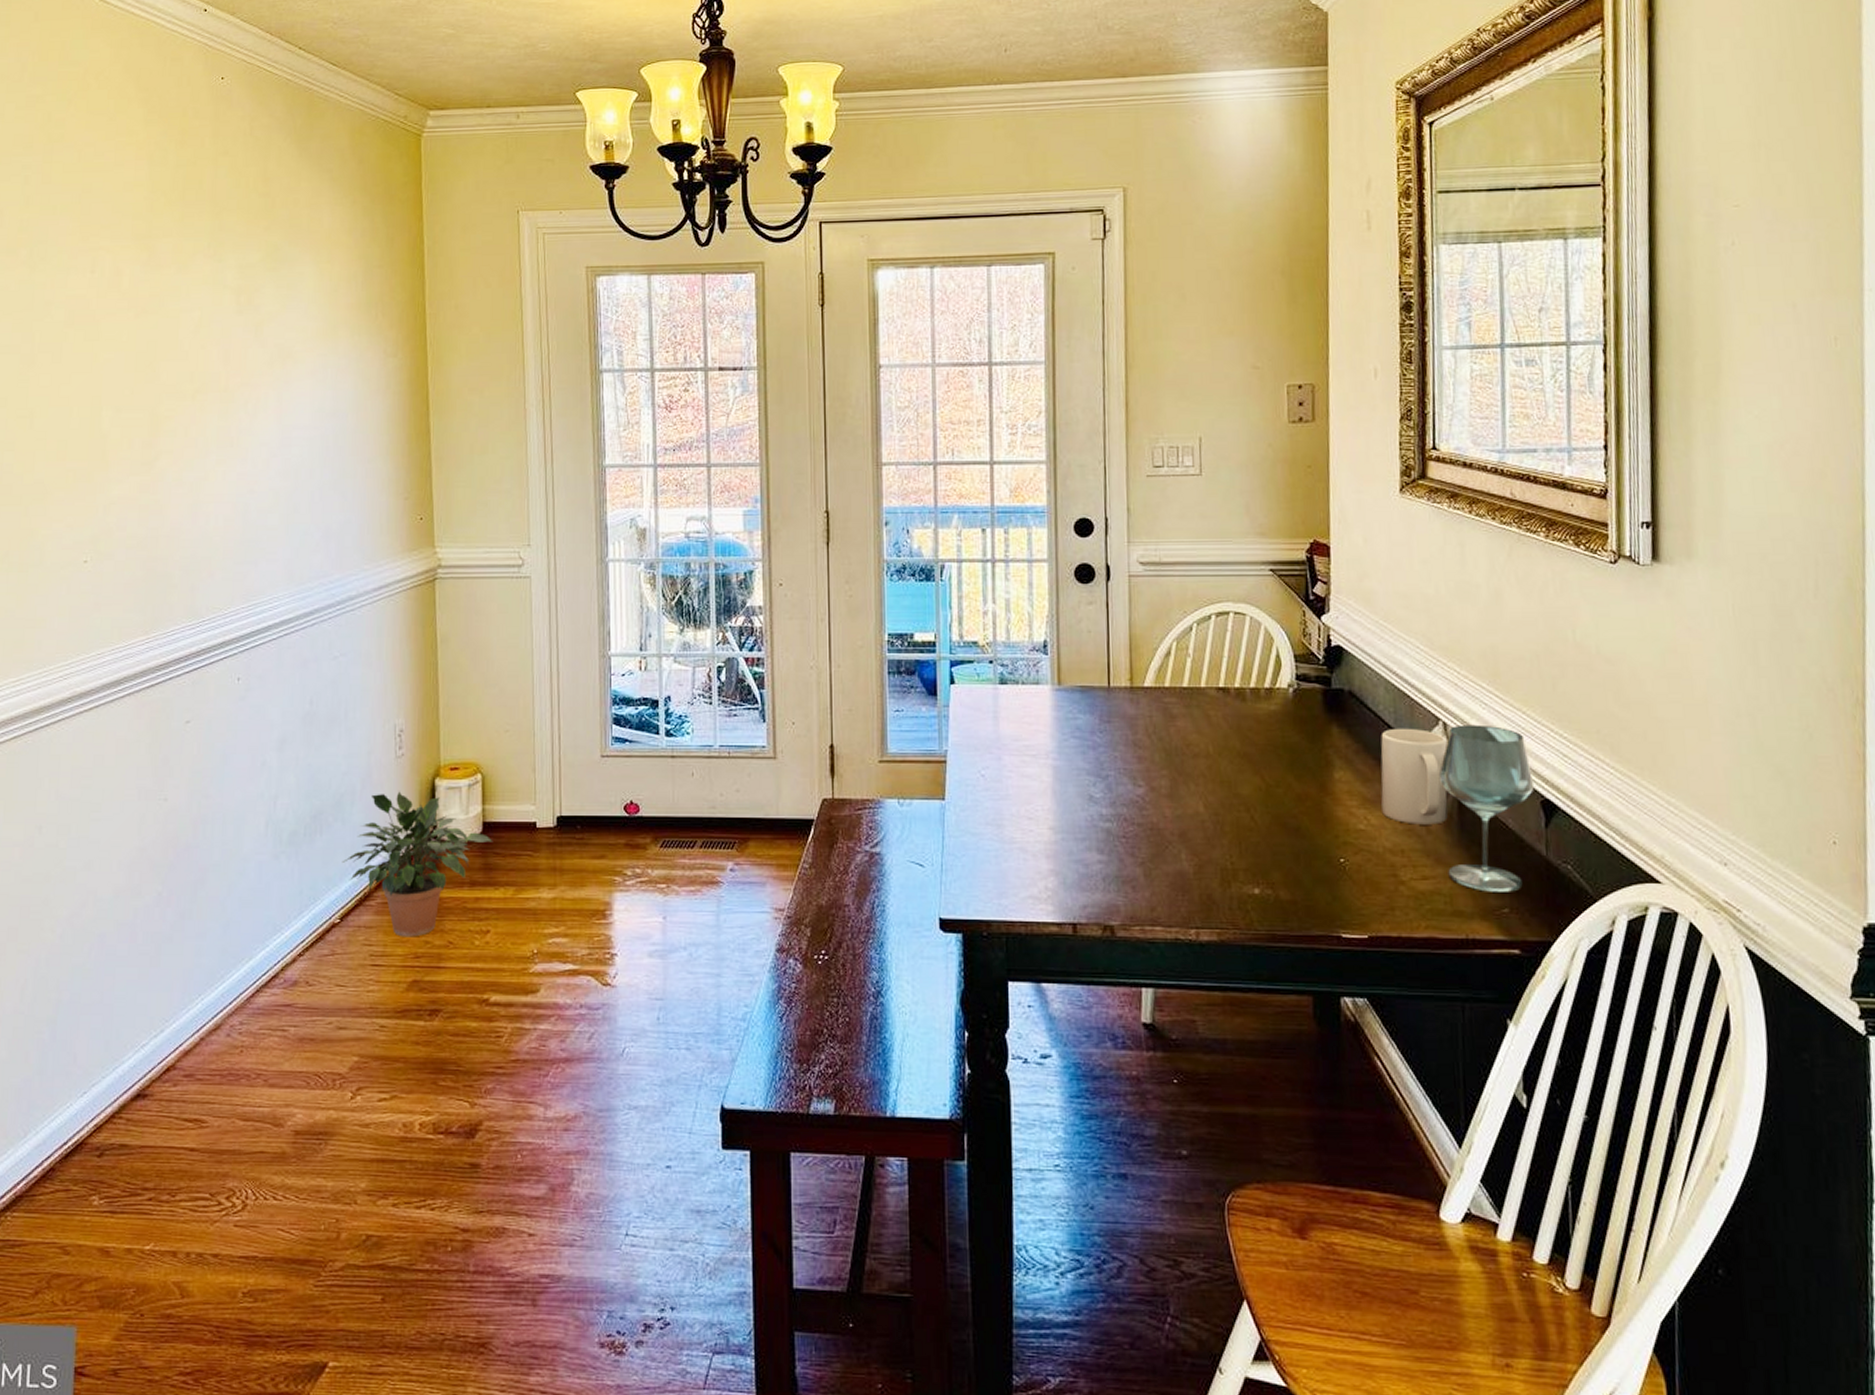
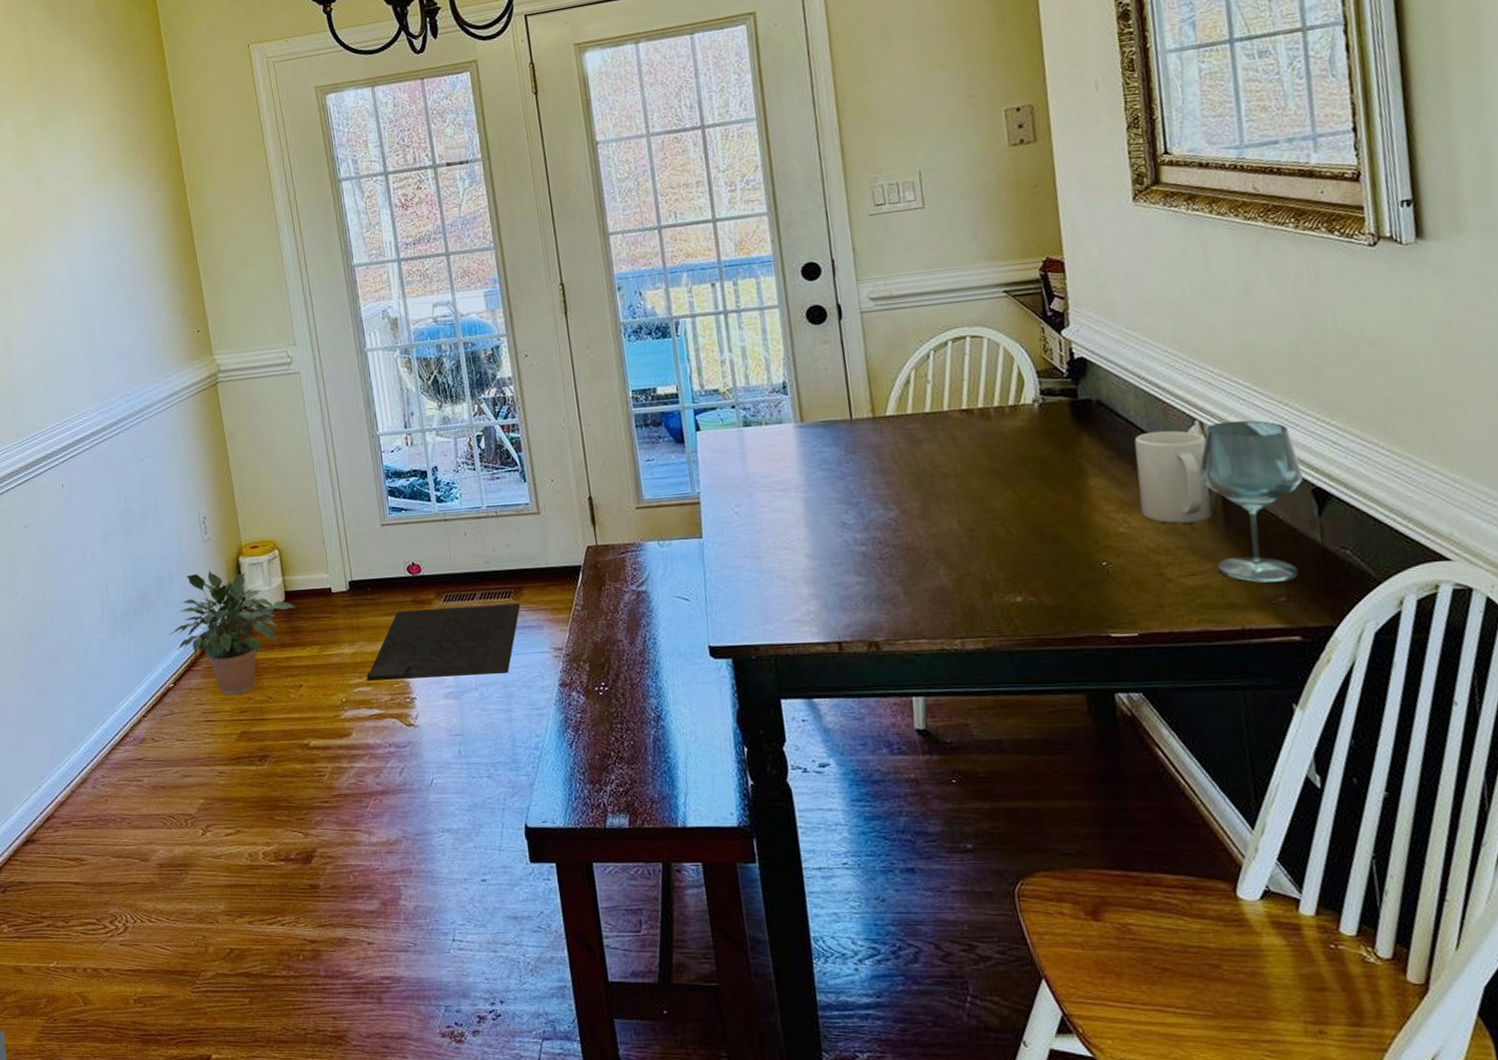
door mat: none [563,855,744,933] -> present [366,603,521,681]

